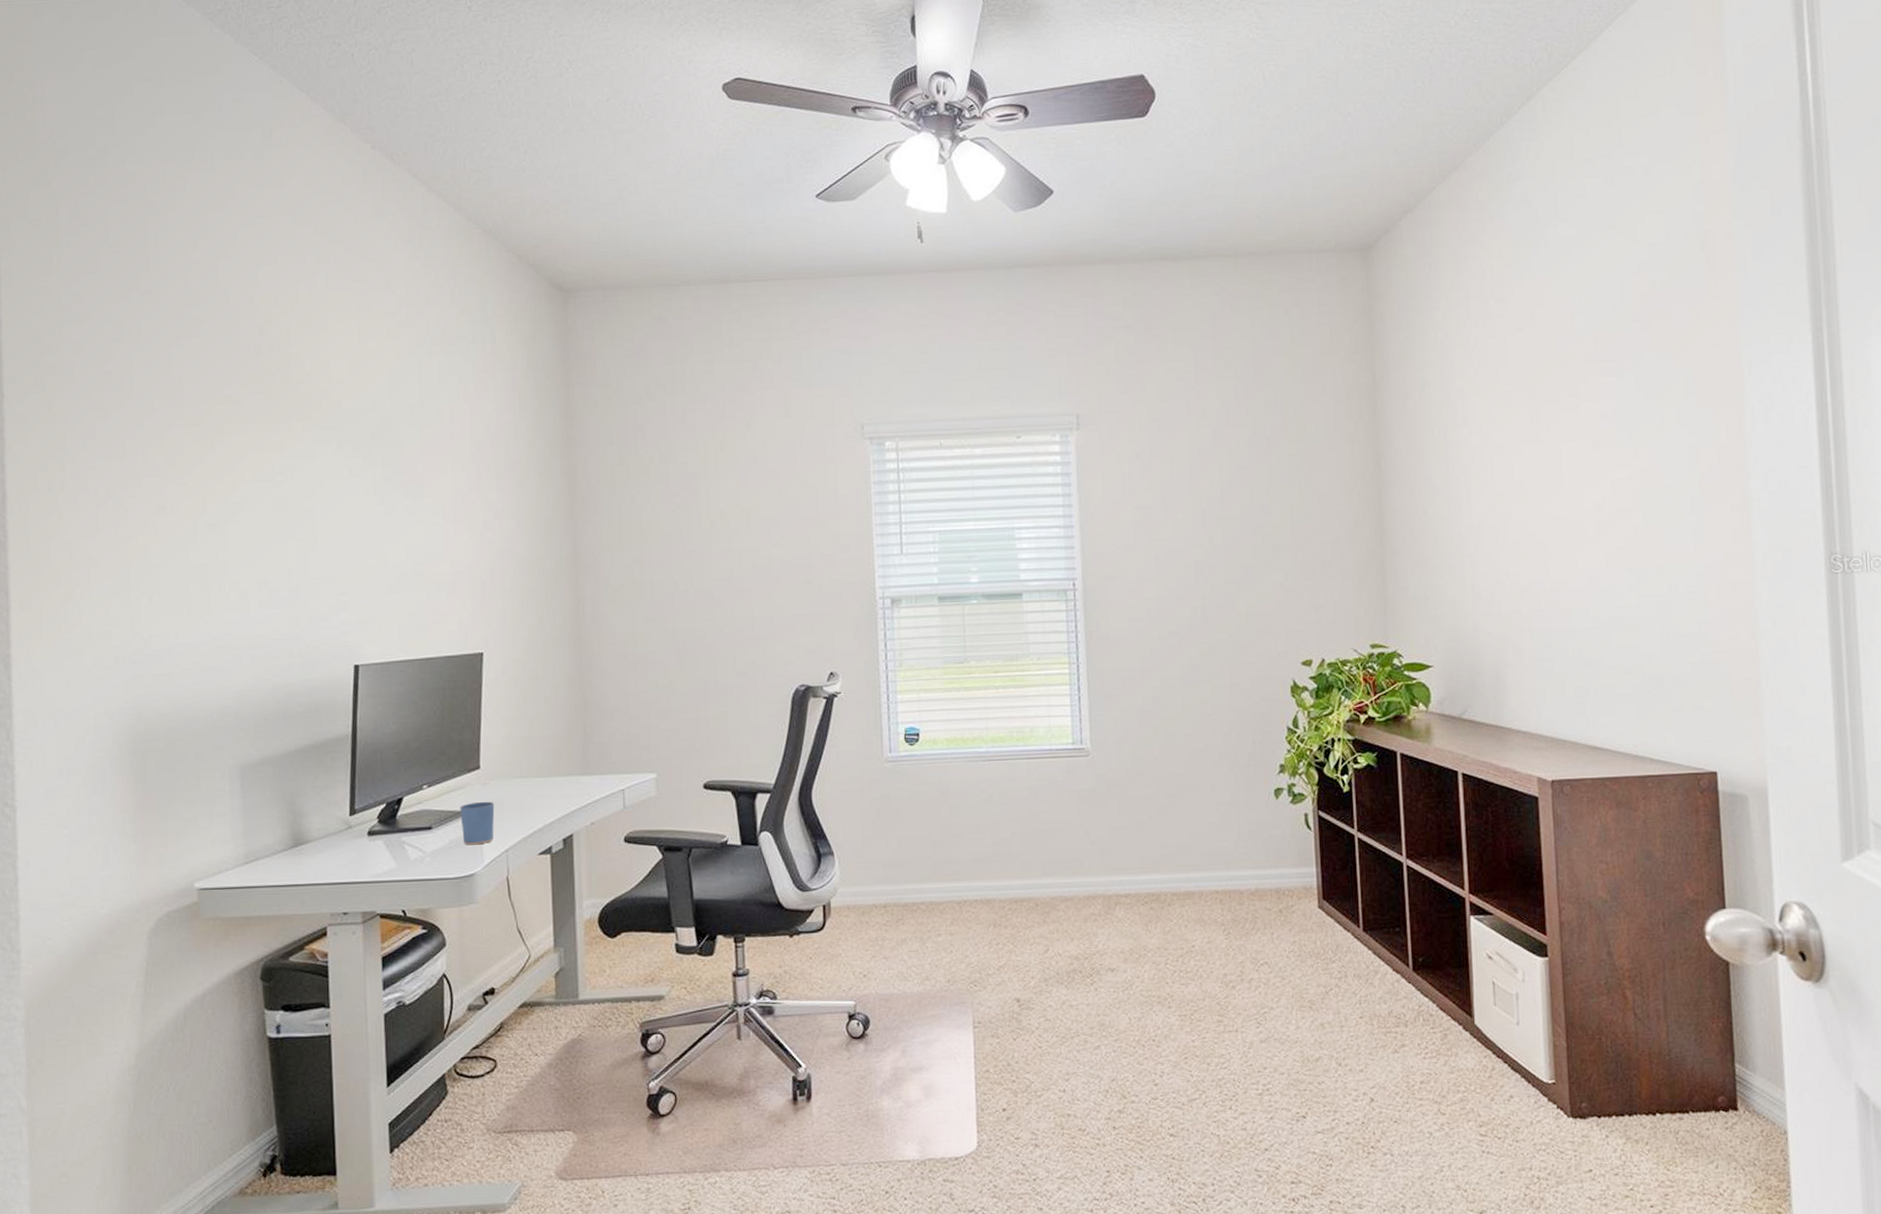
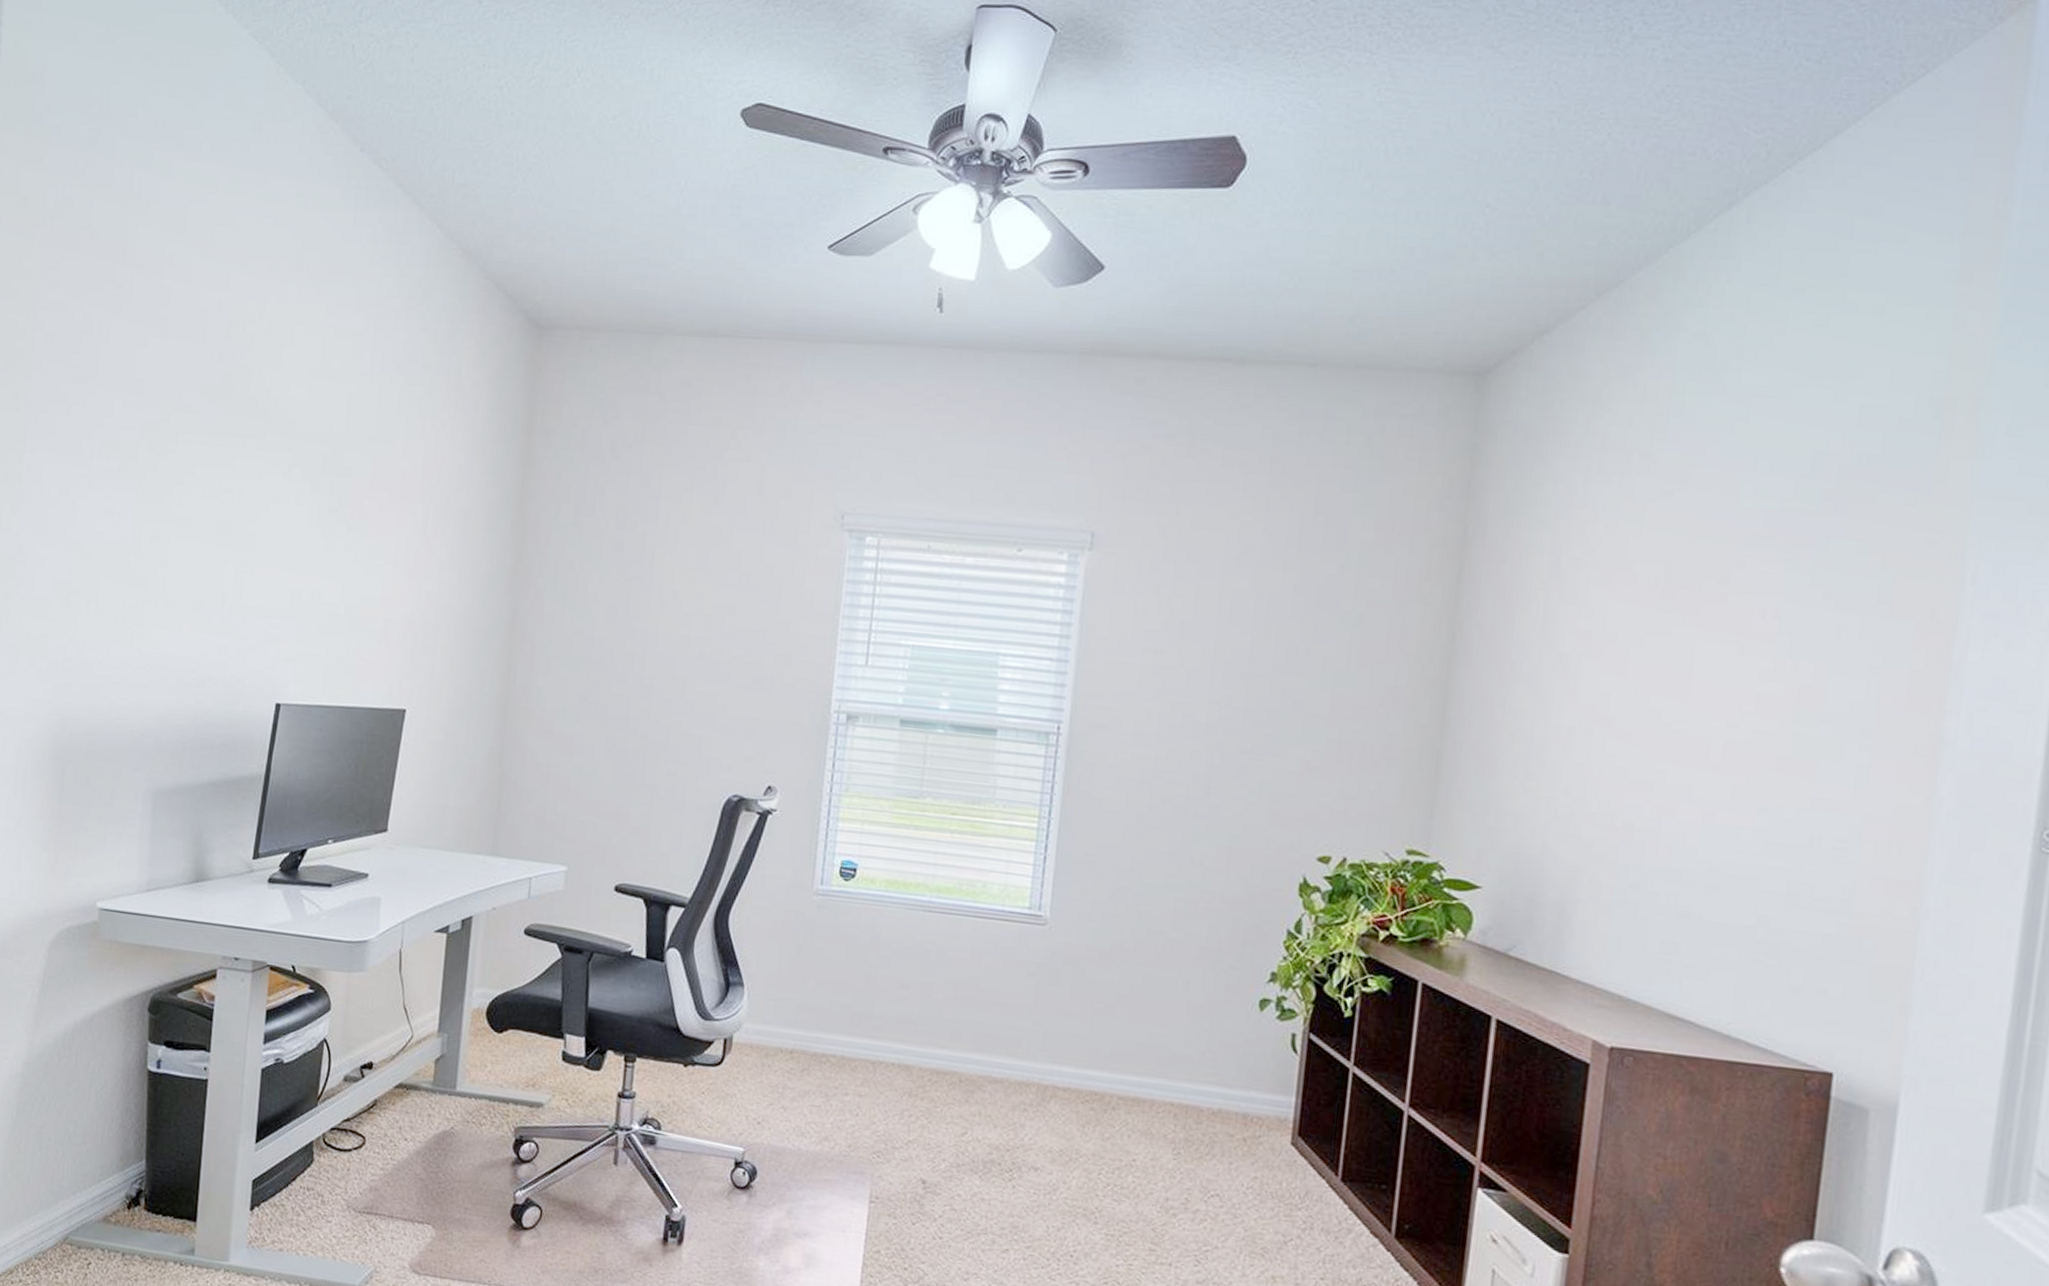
mug: present [460,801,495,845] -> none [361,866,397,911]

